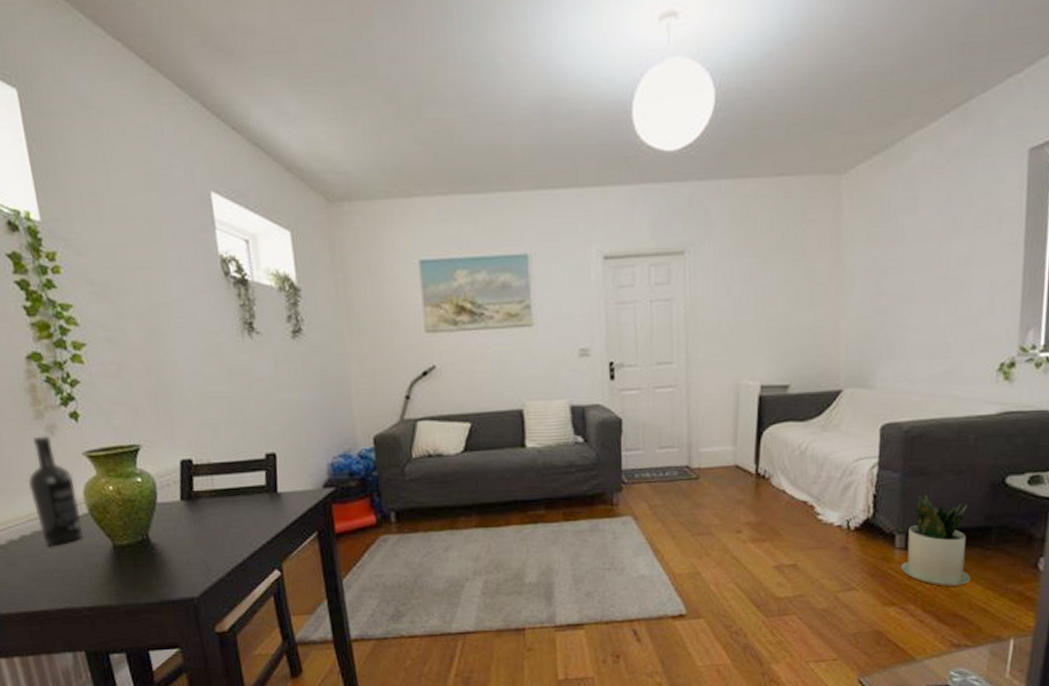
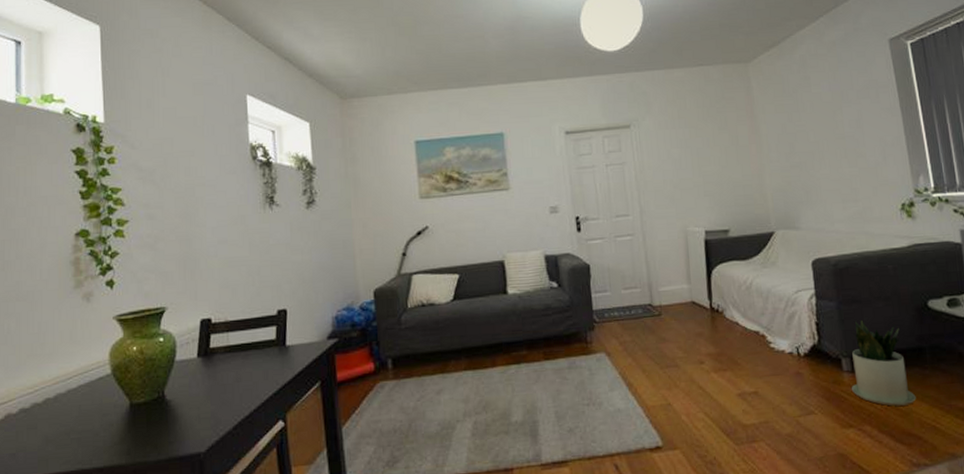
wine bottle: present [27,434,84,545] -> none [59,301,104,407]

